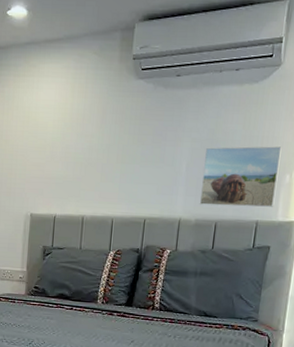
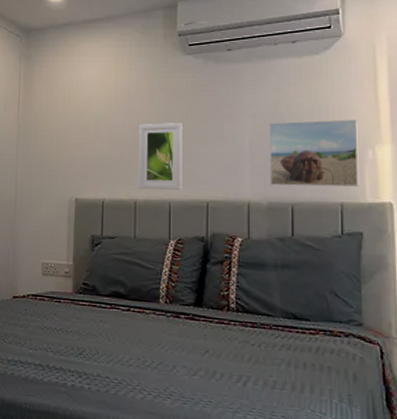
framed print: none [86,145,130,207] -> present [138,123,183,190]

